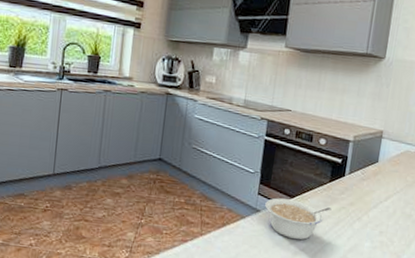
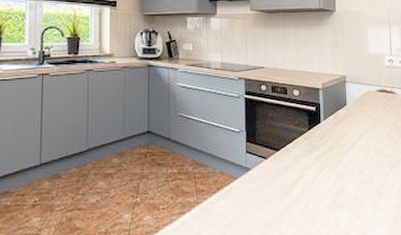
legume: present [265,198,332,240] -> none [254,153,315,193]

